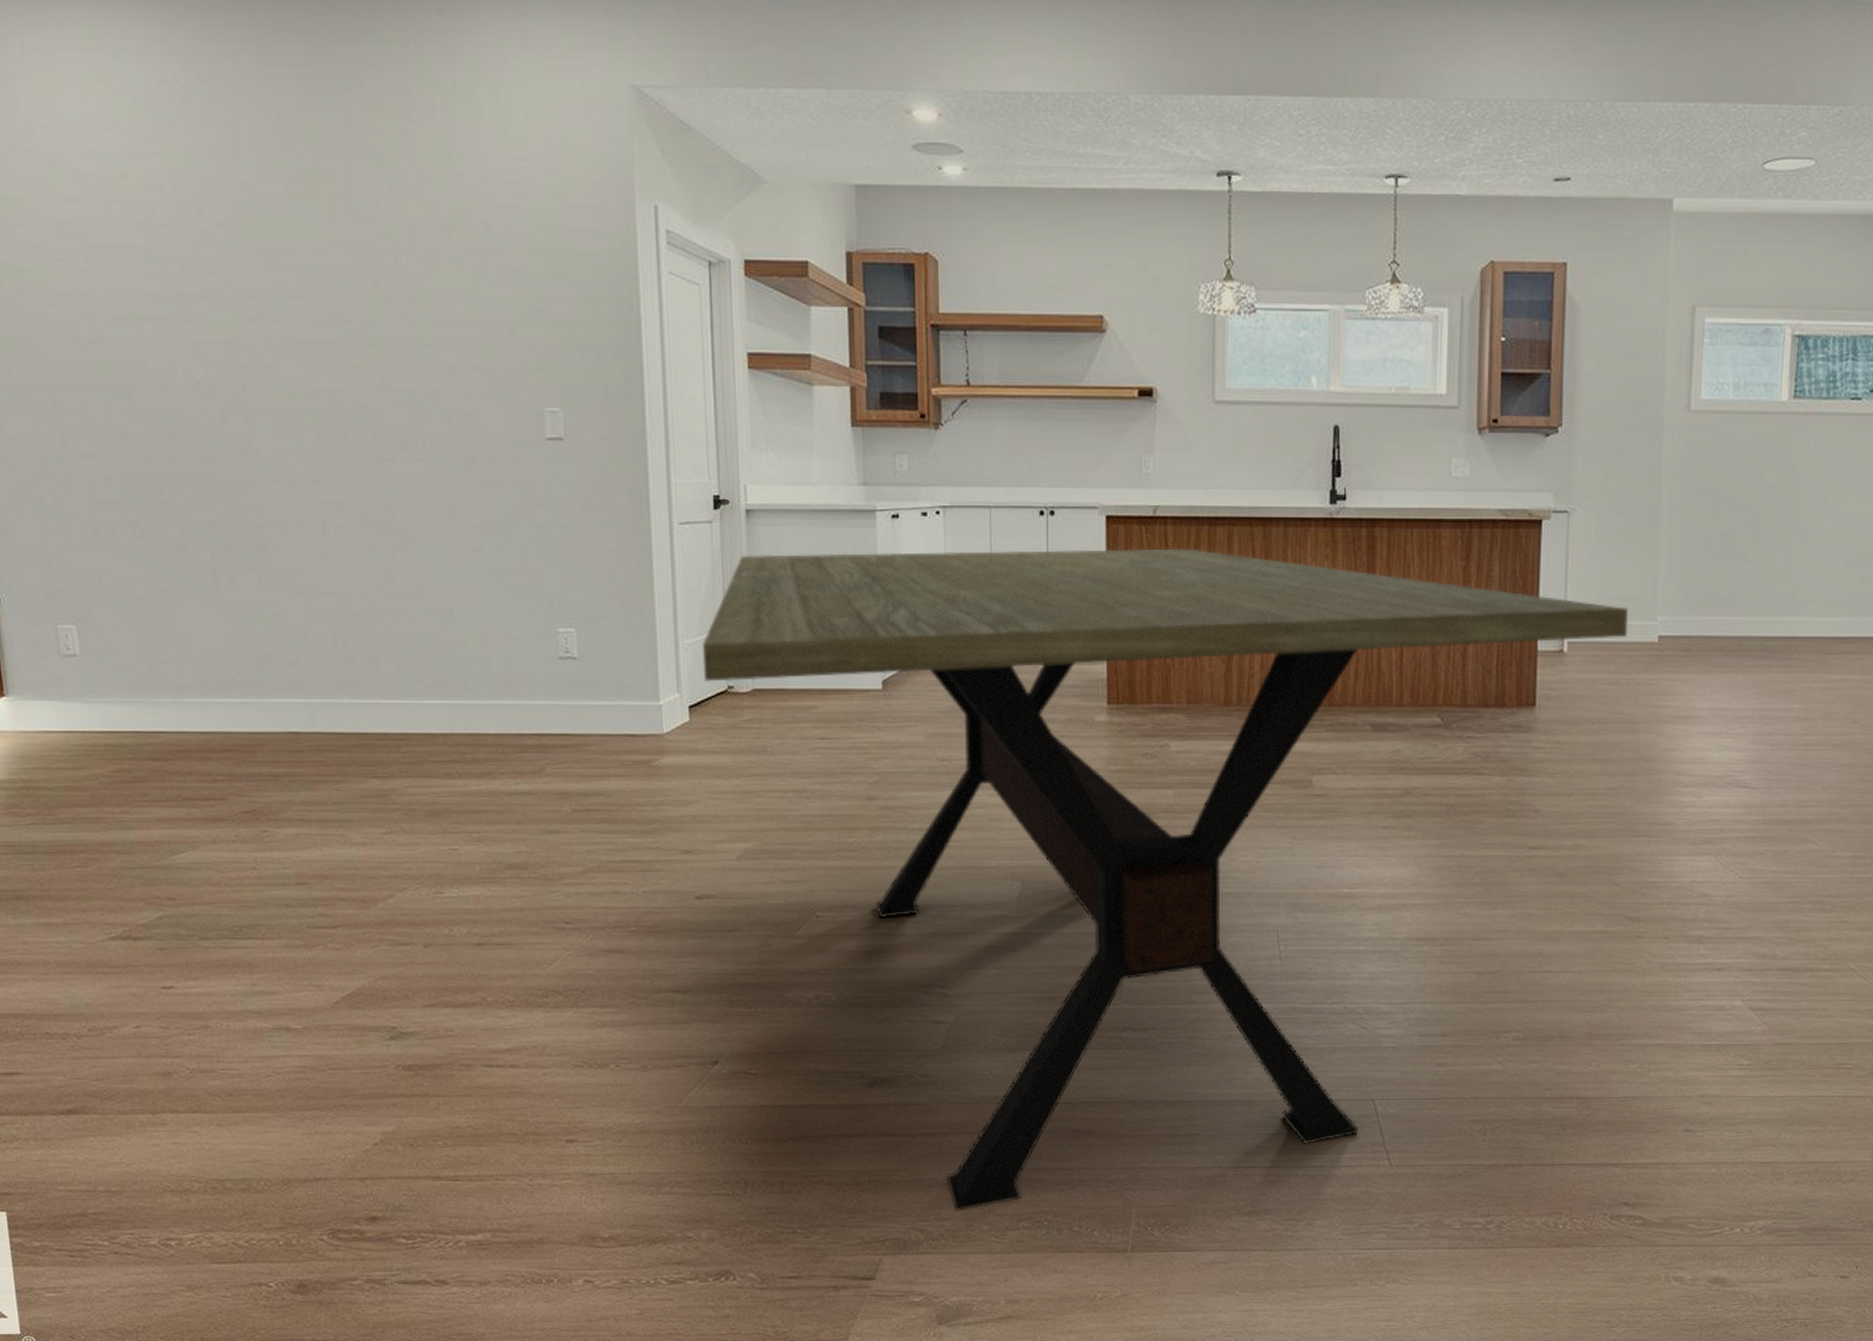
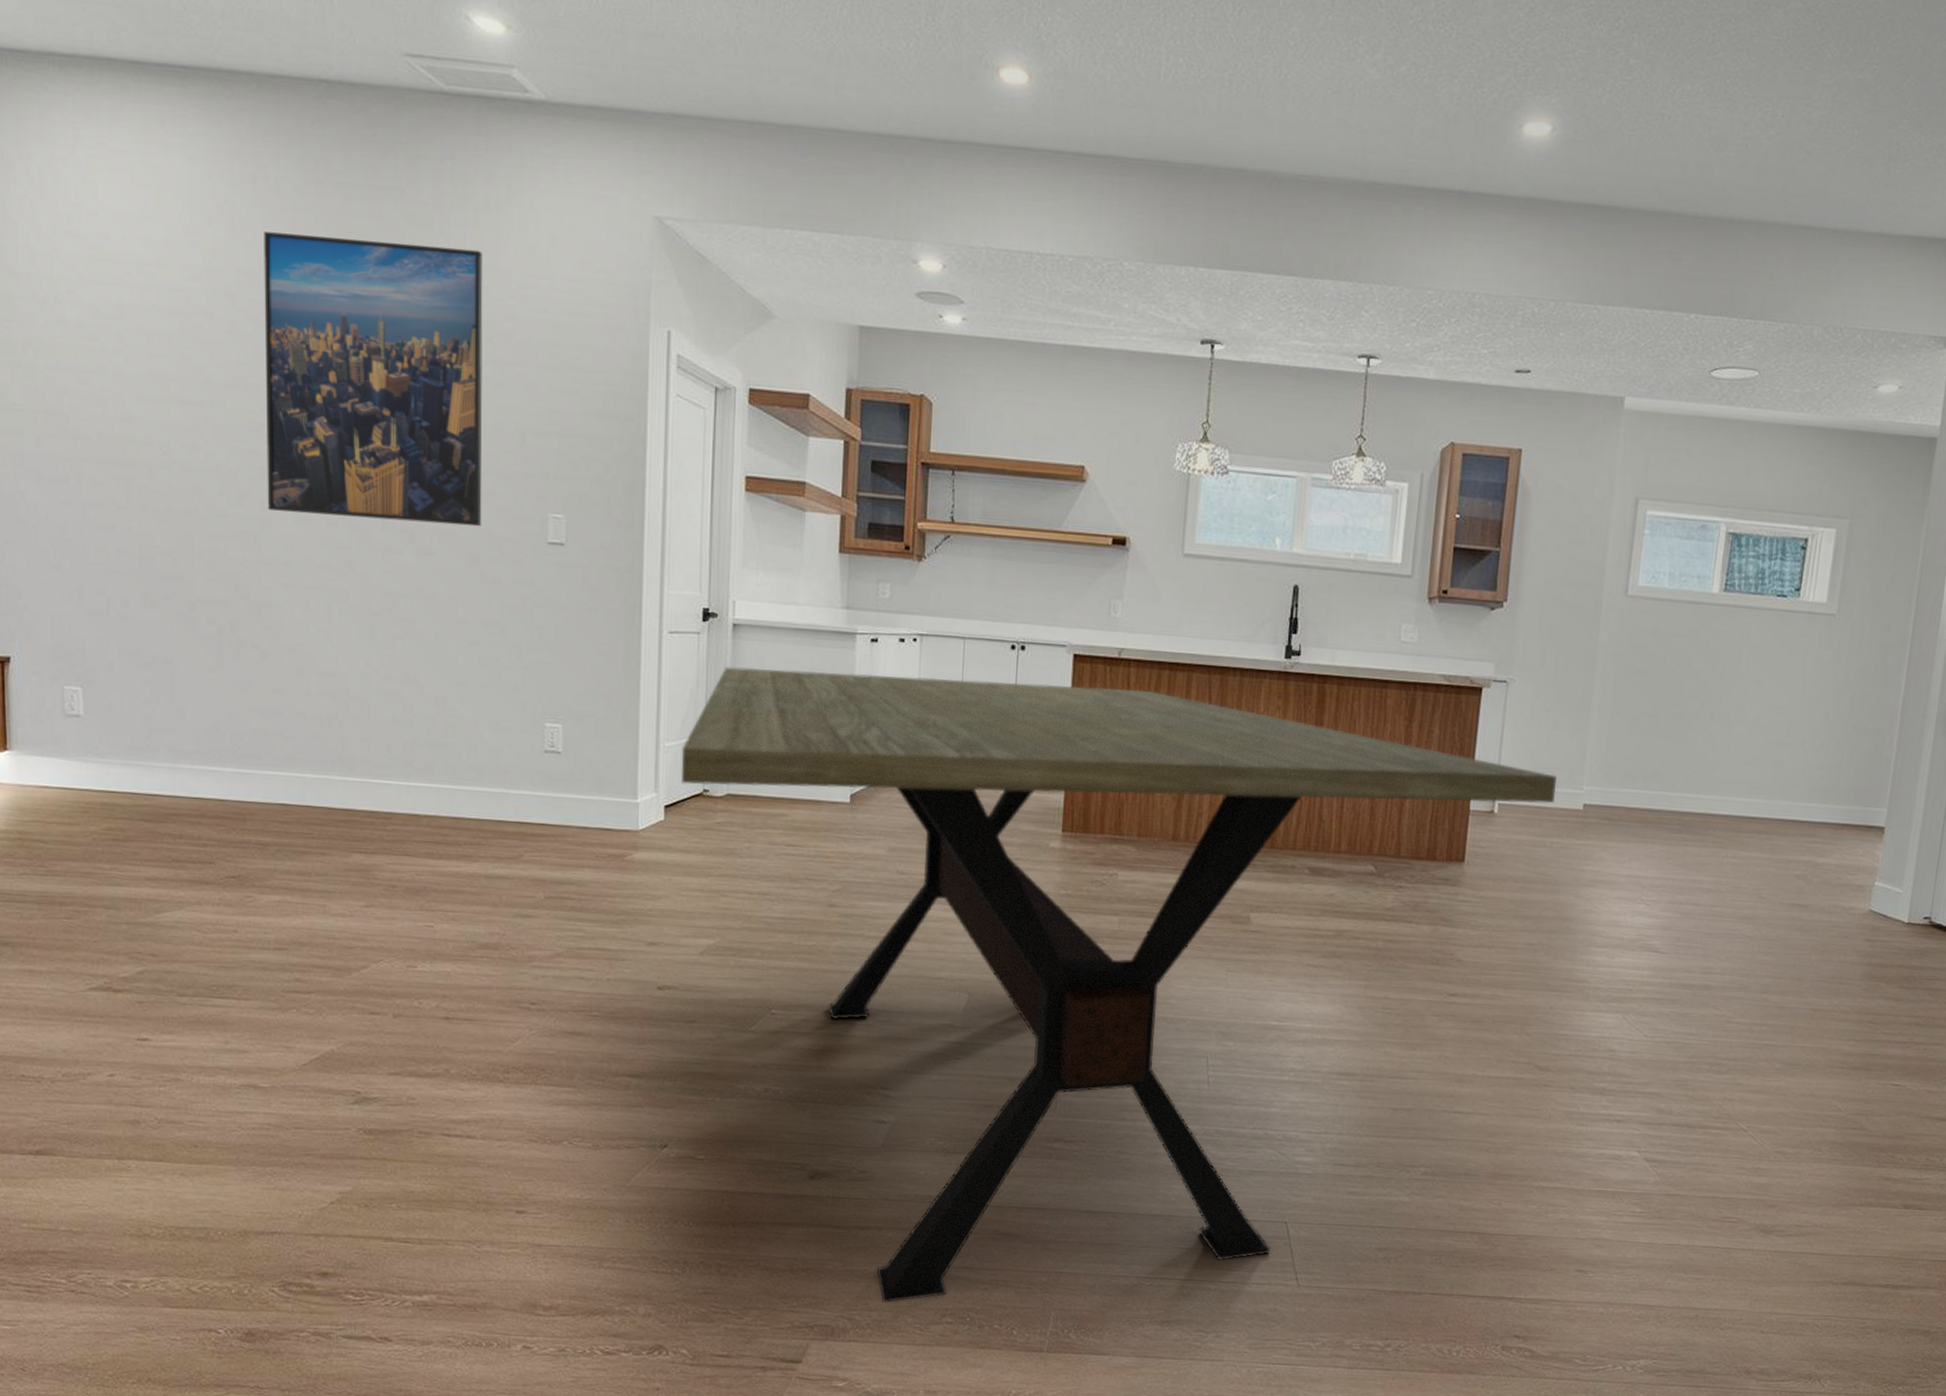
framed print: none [226,133,476,427] -> present [264,232,483,527]

